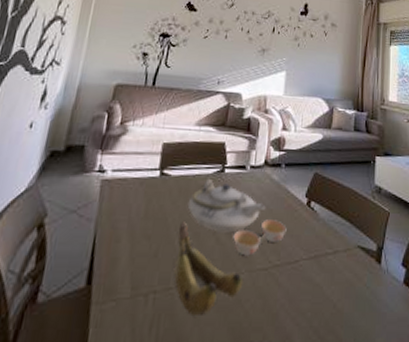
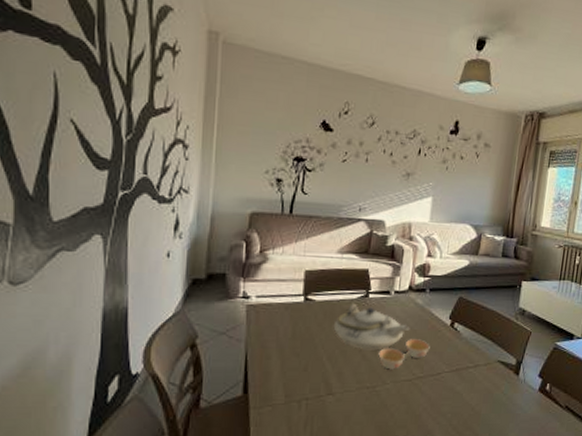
banana: present [174,222,242,315] -> none [324,341,388,417]

